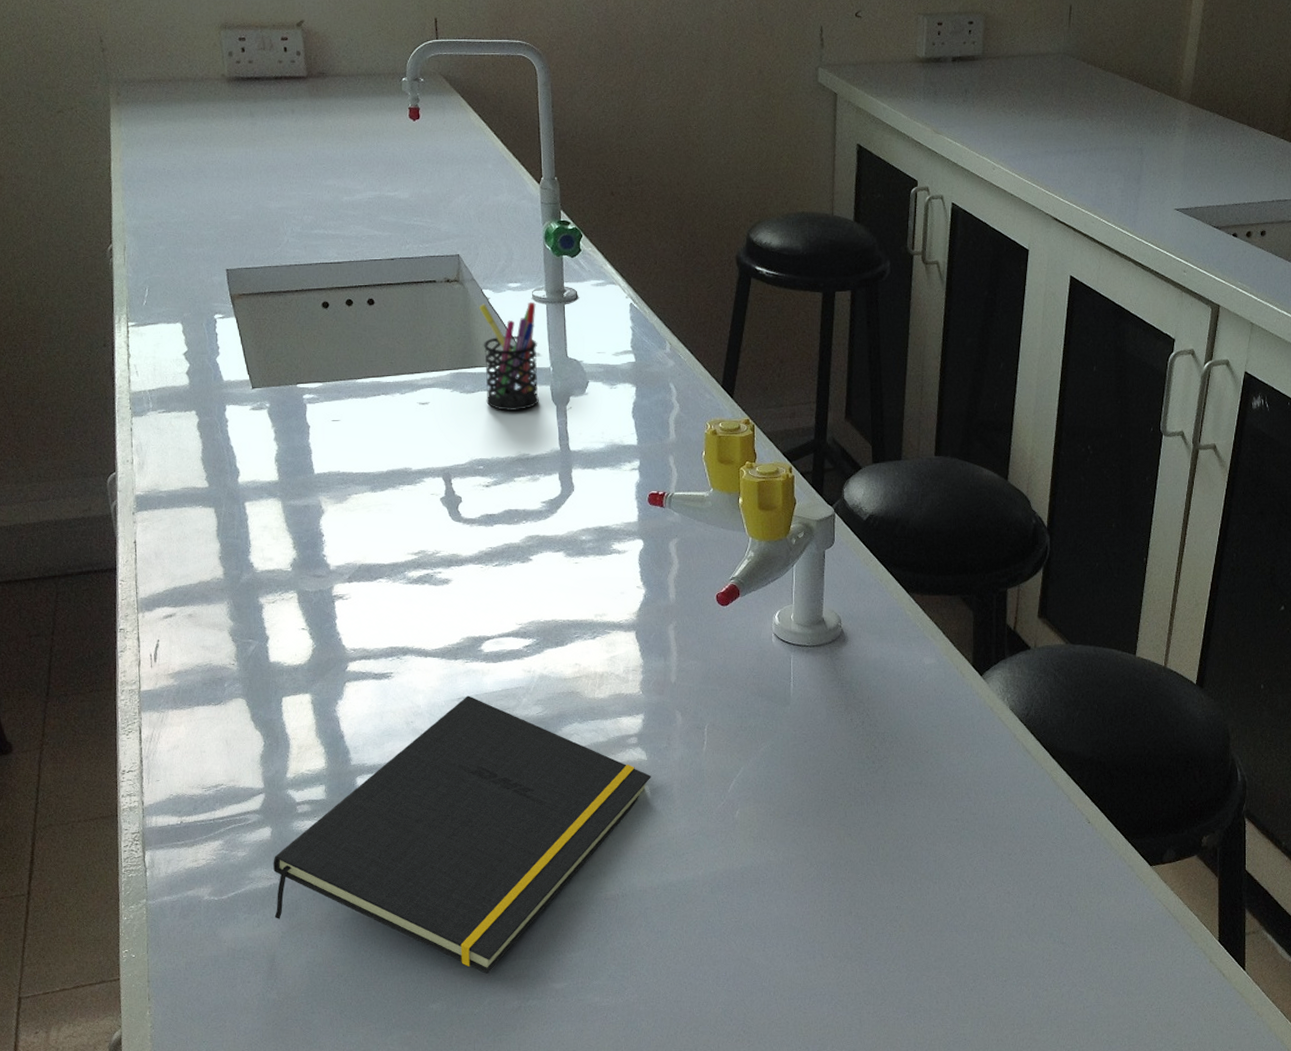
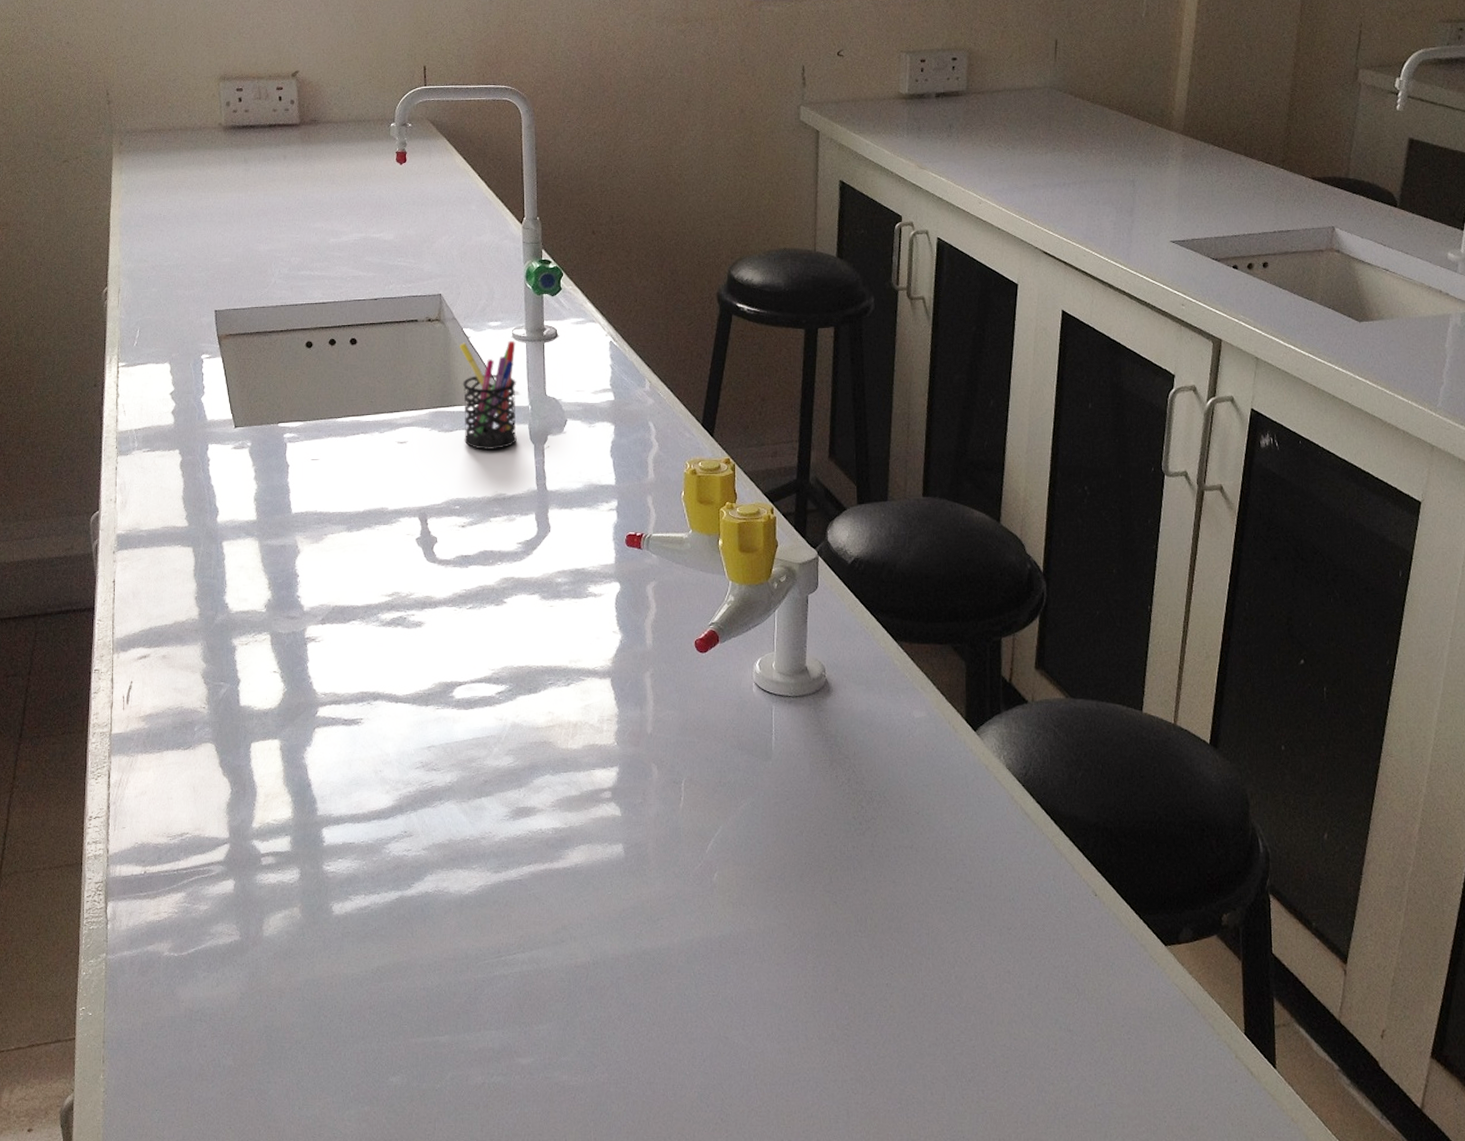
notepad: present [273,695,651,974] -> none [234,744,625,1045]

